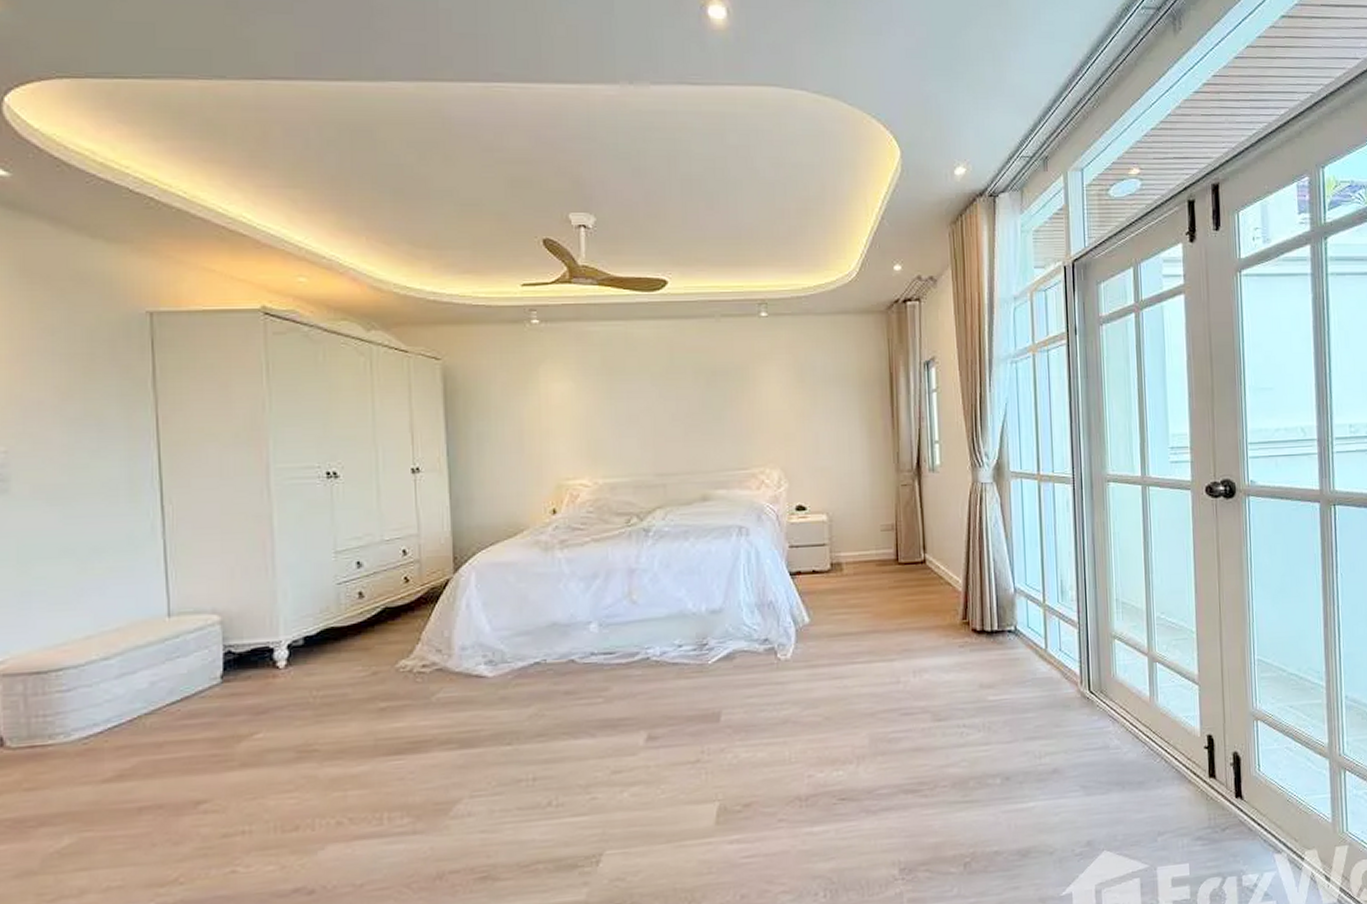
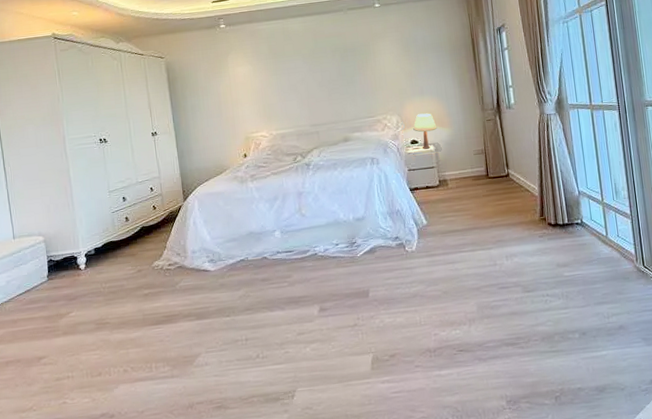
table lamp: none [801,469,834,520] -> present [413,113,438,150]

